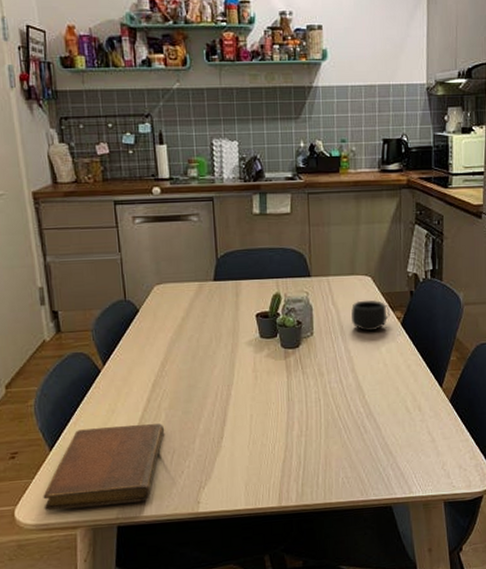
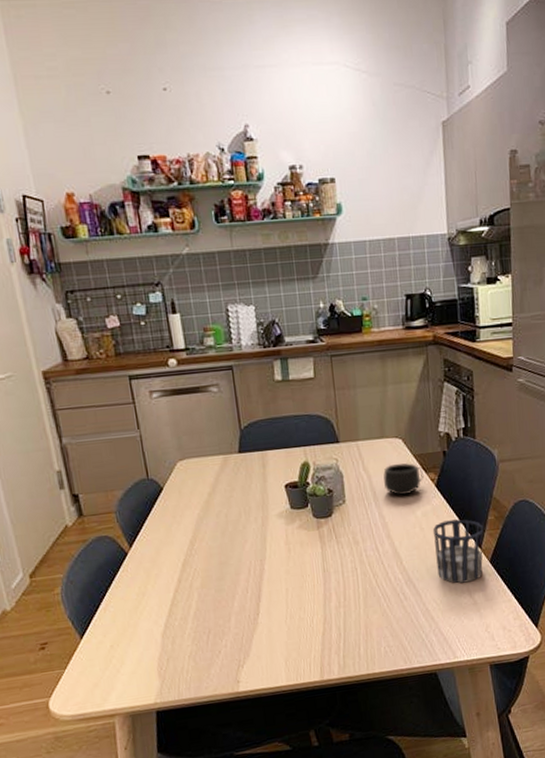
notebook: present [43,423,165,511] -> none [77,604,199,701]
cup: none [396,357,446,420] -> present [432,519,484,584]

